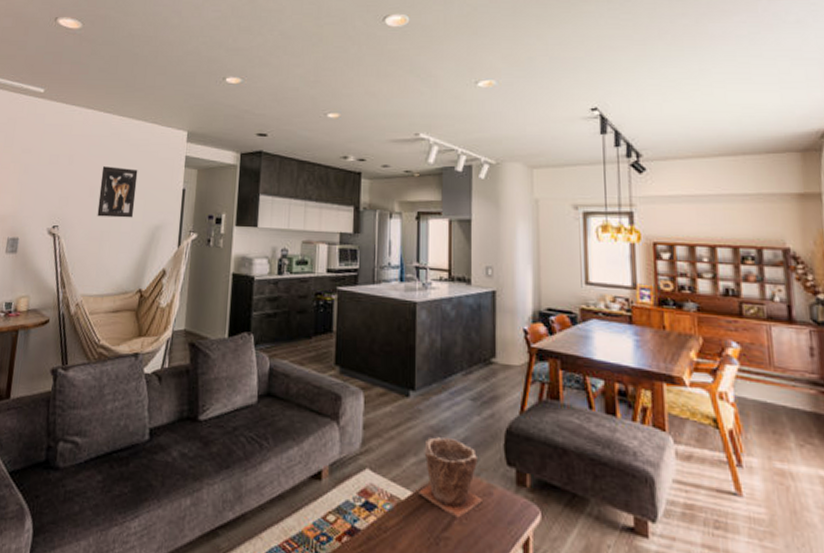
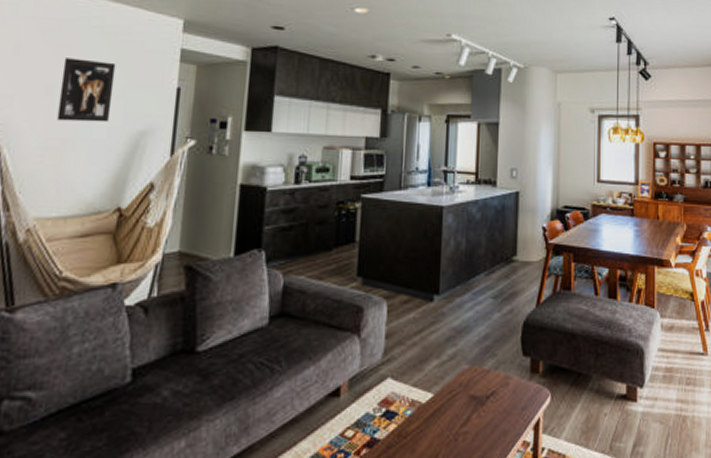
plant pot: present [419,437,482,518] -> none [440,337,499,412]

